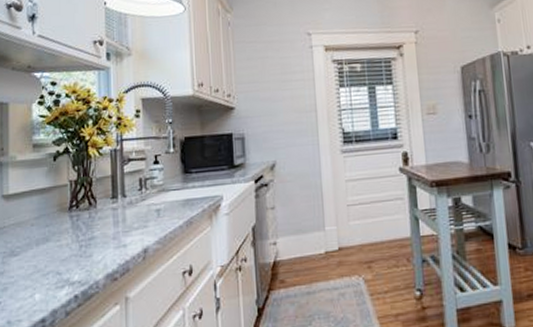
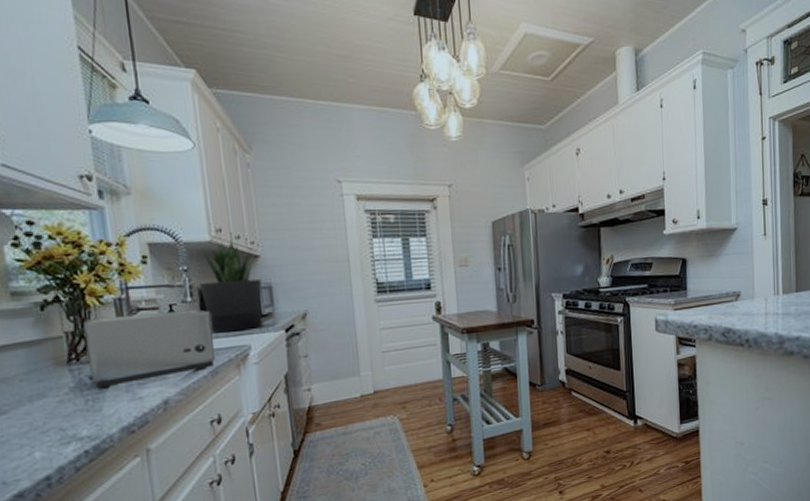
toaster: none [83,160,191,235] -> present [83,309,216,389]
planter: none [182,93,236,183] -> present [200,240,263,333]

